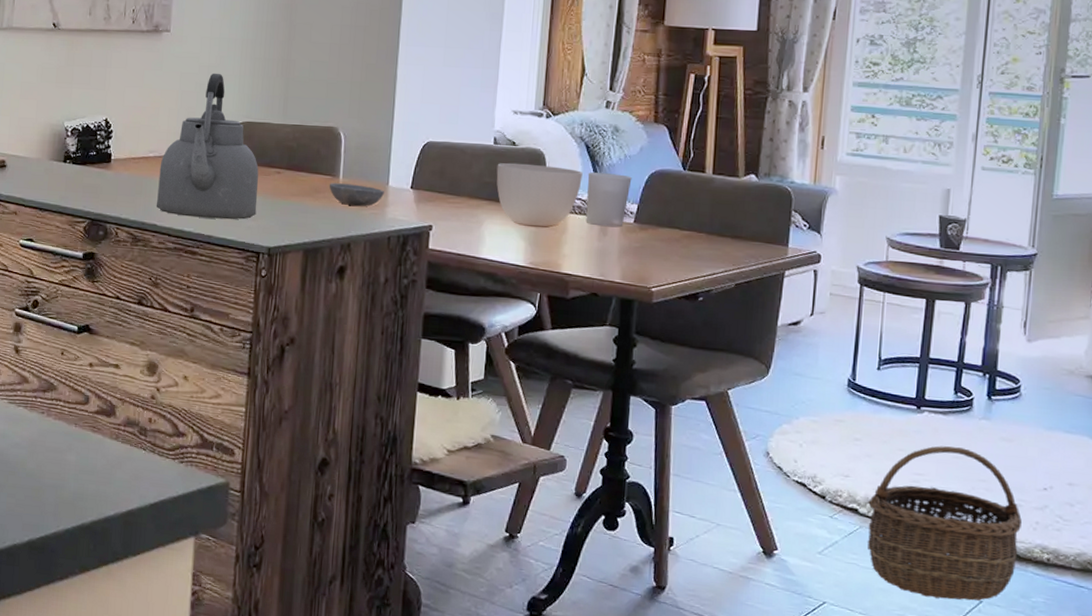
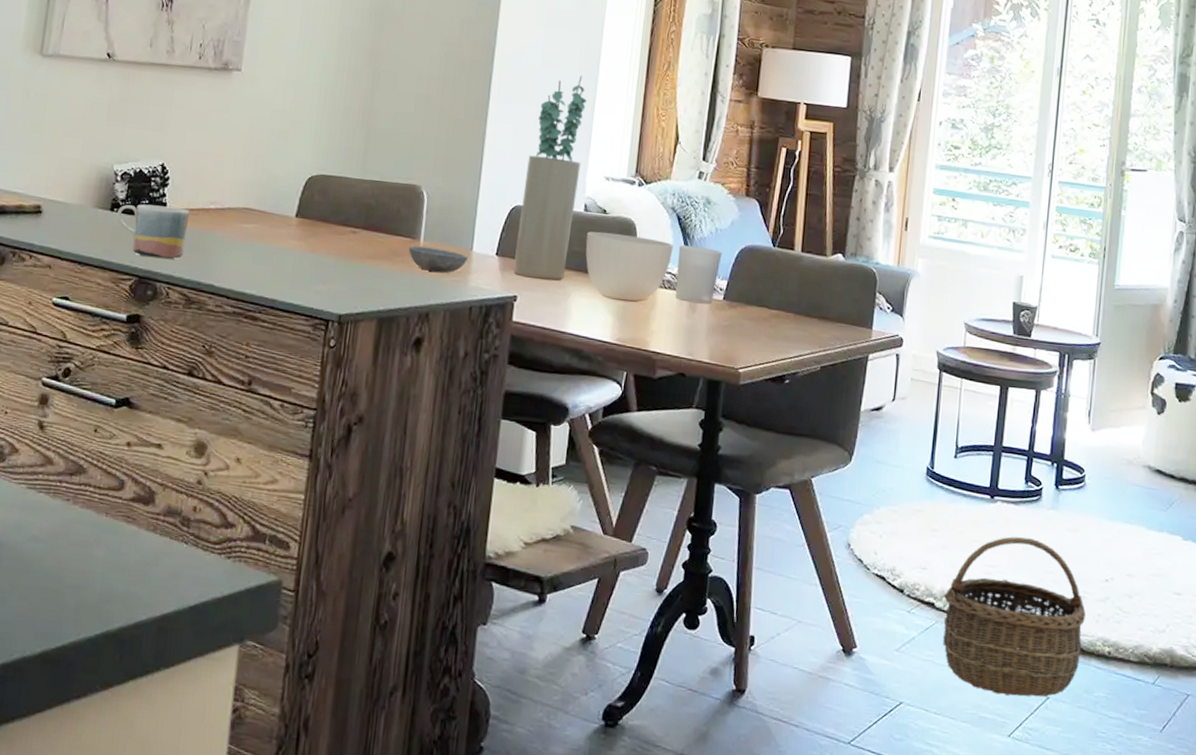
mug: none [69,155,132,203] -> present [116,204,190,260]
kettle: present [156,73,259,220] -> none [214,119,333,283]
vase: none [428,15,493,211] -> present [513,75,587,282]

